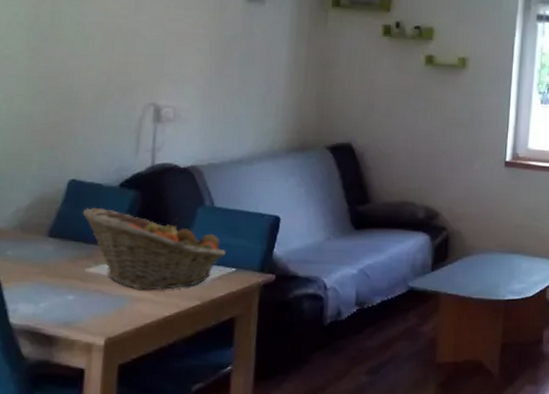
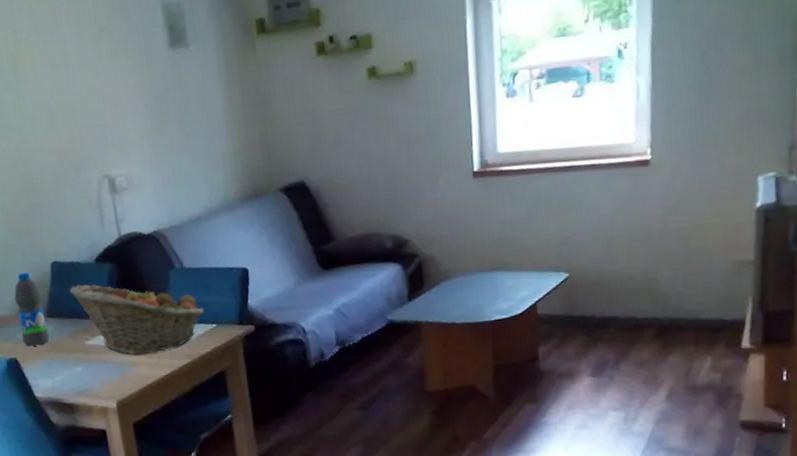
water bottle: none [12,186,49,266] -> present [14,272,50,347]

